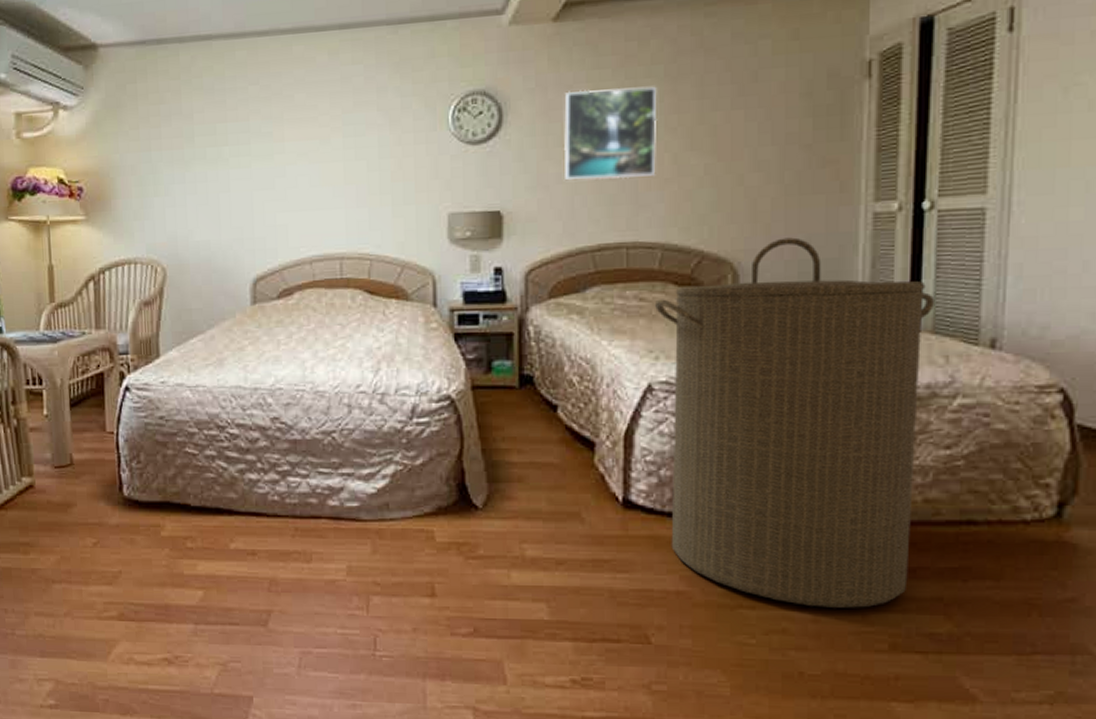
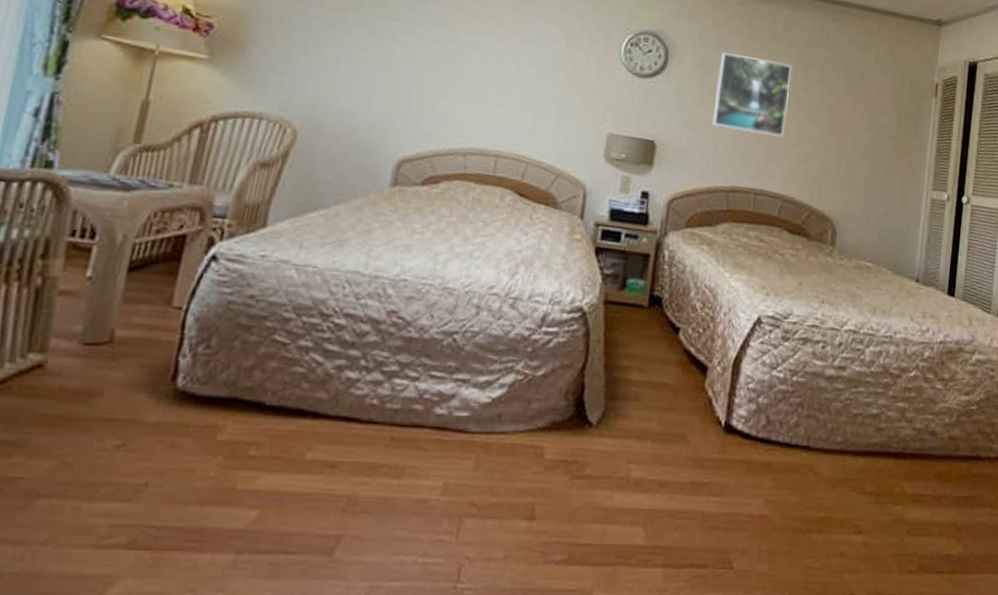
laundry hamper: present [655,237,934,608] -> none [760,207,965,532]

